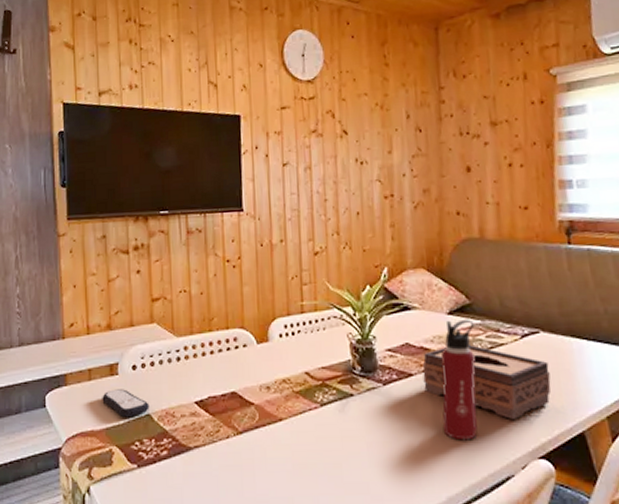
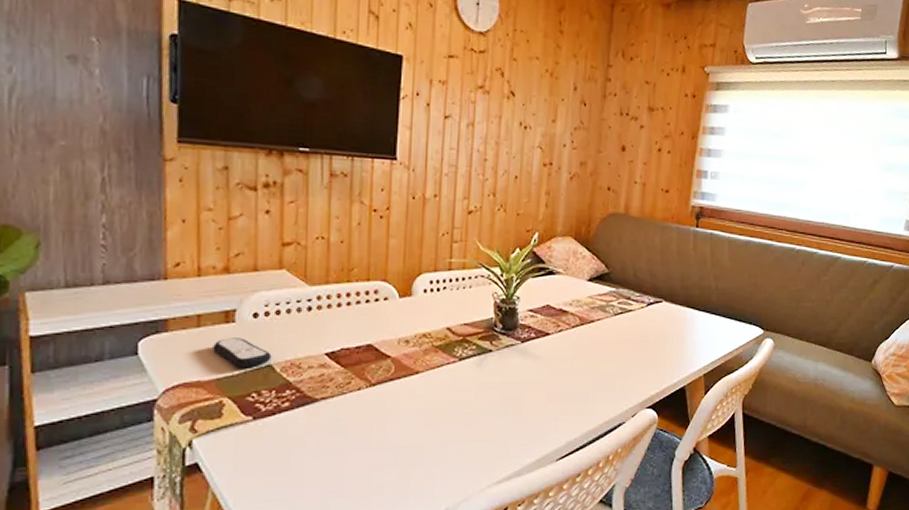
tissue box: present [422,345,551,419] -> none [558,309,666,375]
water bottle: present [441,319,478,441] -> none [570,286,610,393]

